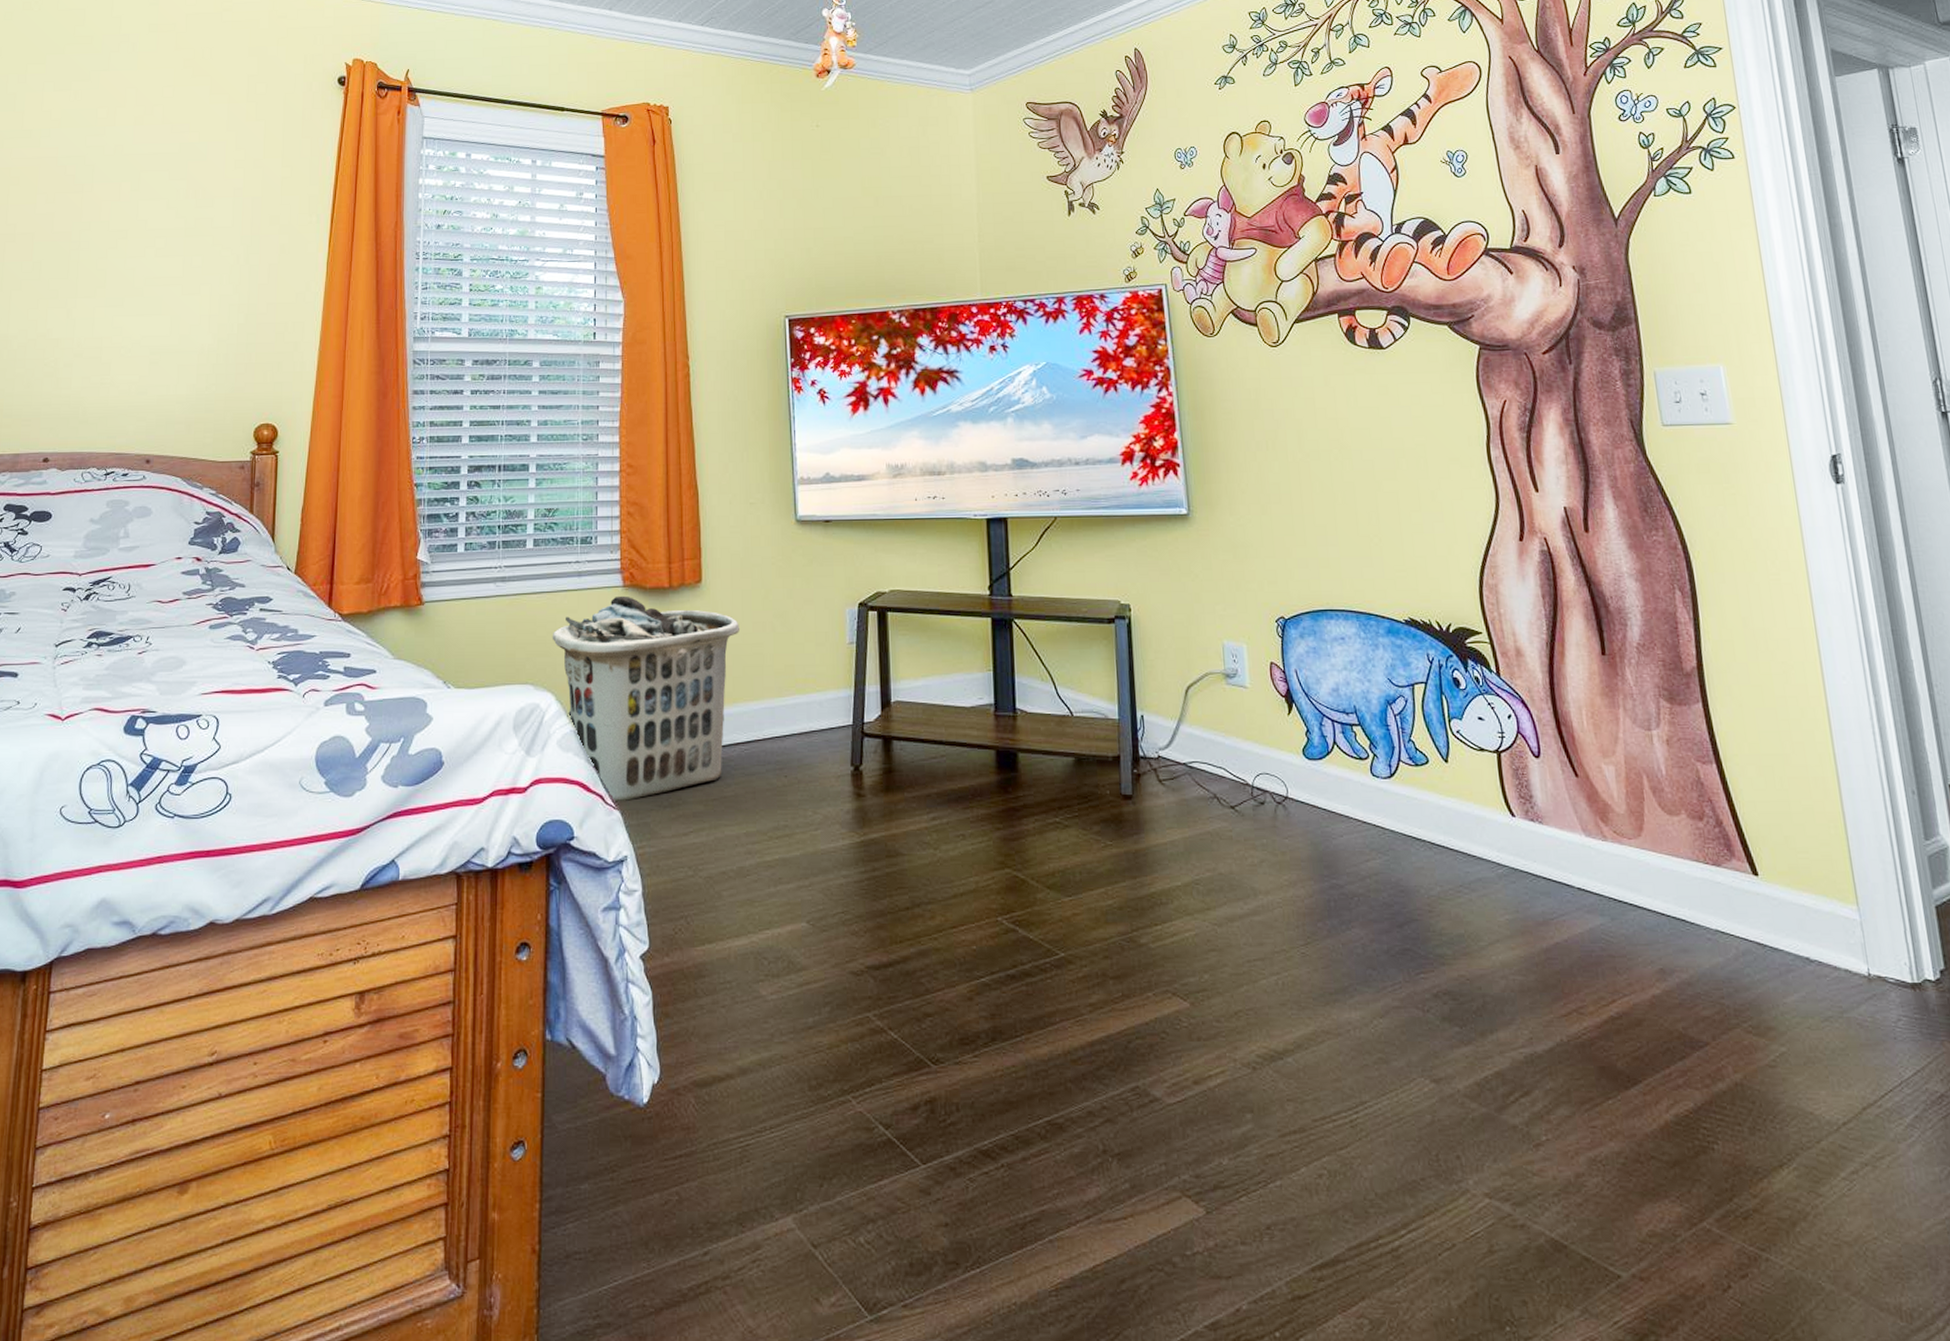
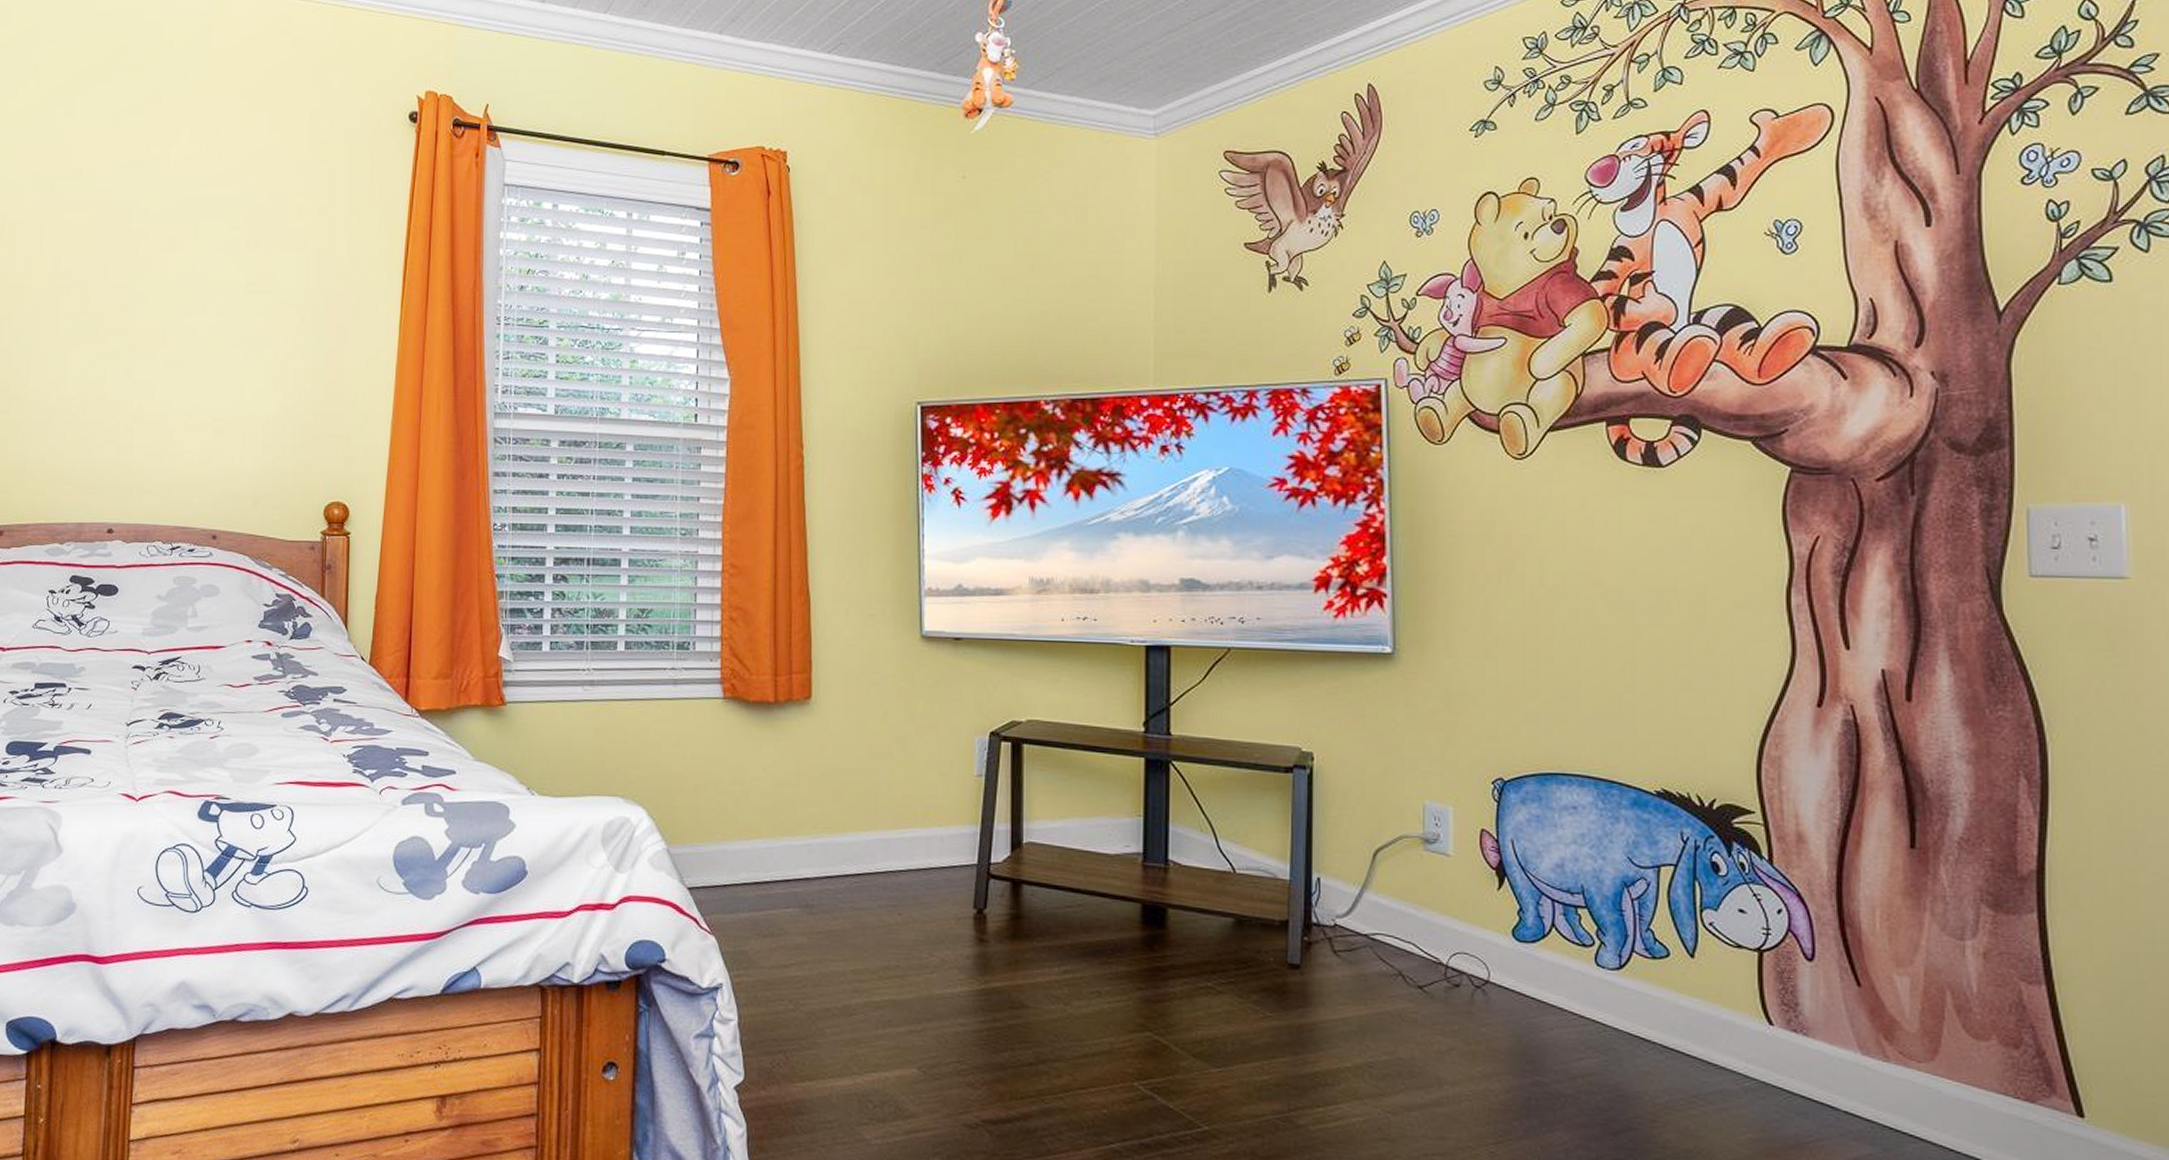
clothes hamper: present [552,595,739,802] -> none [644,708,852,928]

